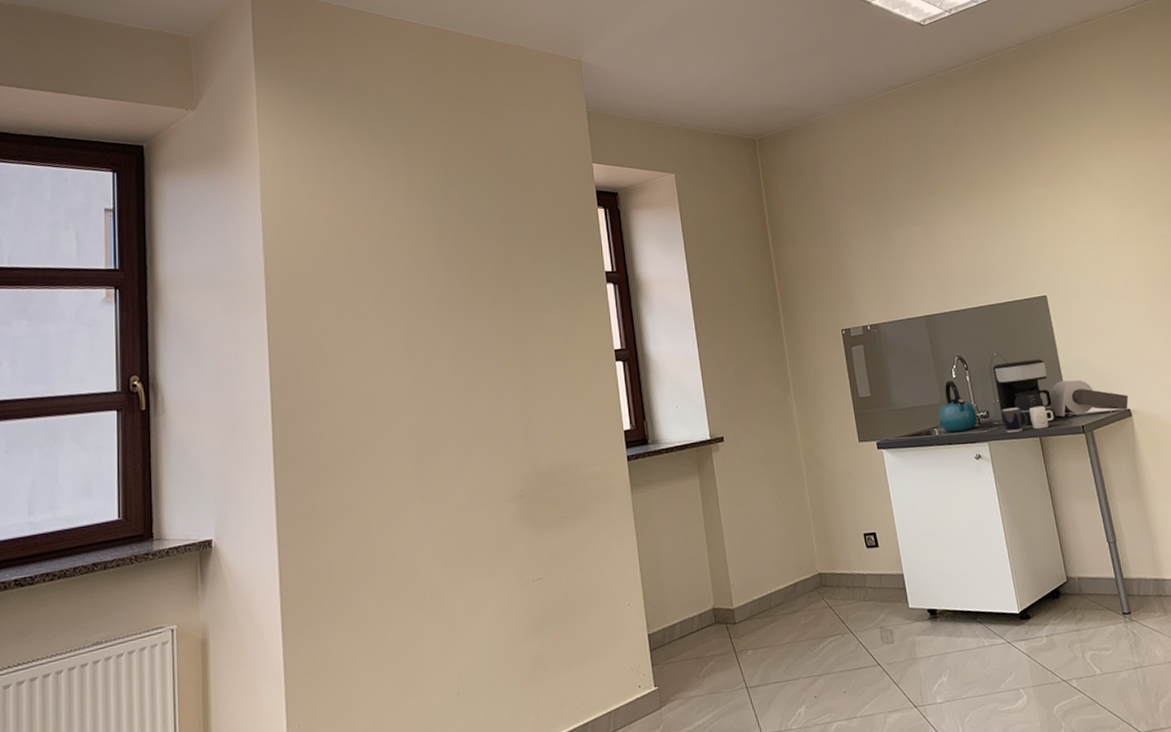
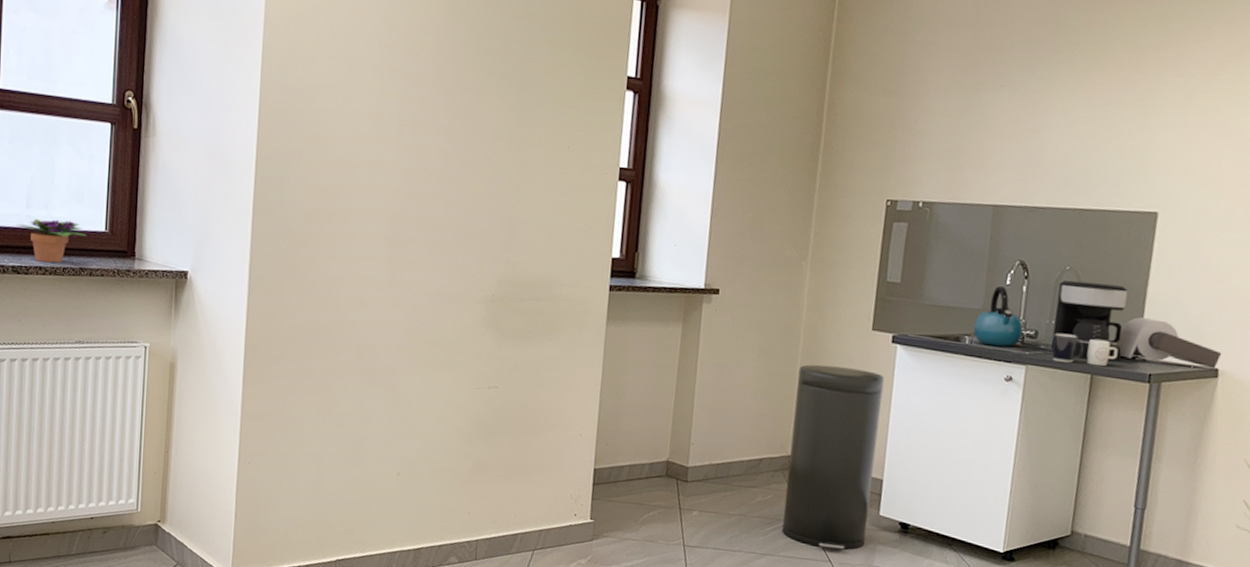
potted flower: none [16,517,98,568] -> present [15,218,87,263]
pedal bin: none [807,478,904,655] -> present [781,364,885,550]

